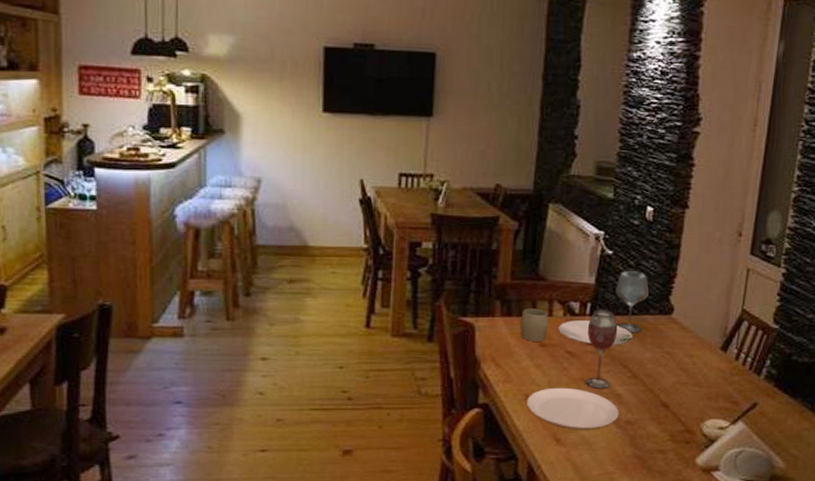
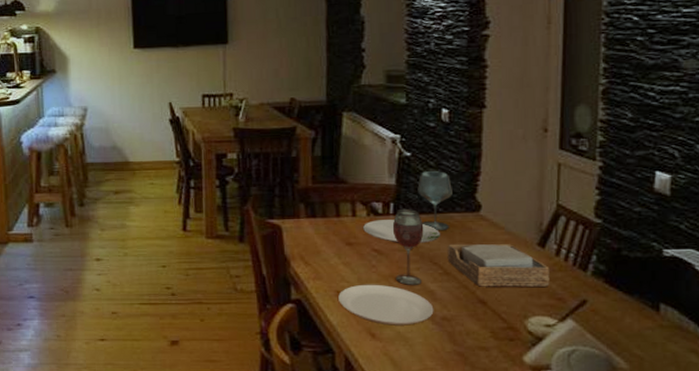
mug: present [520,308,549,342] -> none [325,210,353,241]
napkin holder: none [637,346,729,391] -> present [447,243,550,288]

